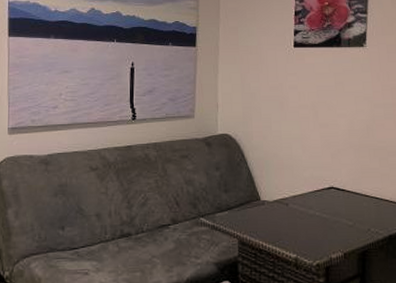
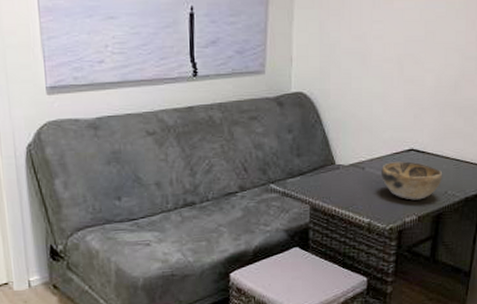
decorative bowl: none [304,199,365,237] -> present [382,161,443,200]

